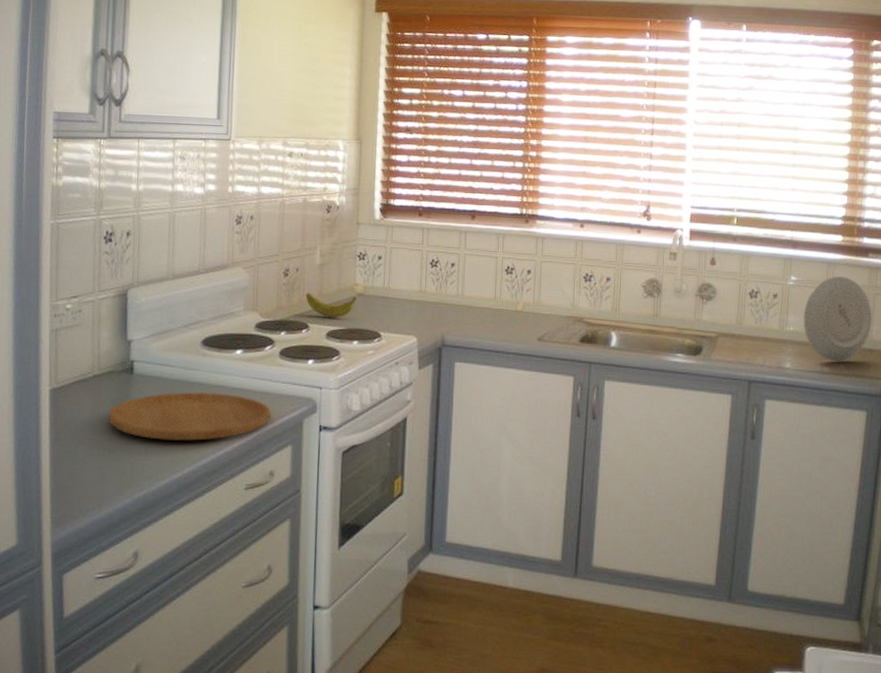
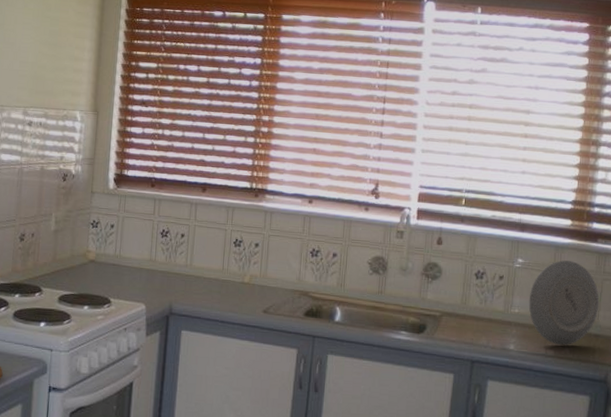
banana: present [305,292,357,318] -> none [39,257,89,283]

